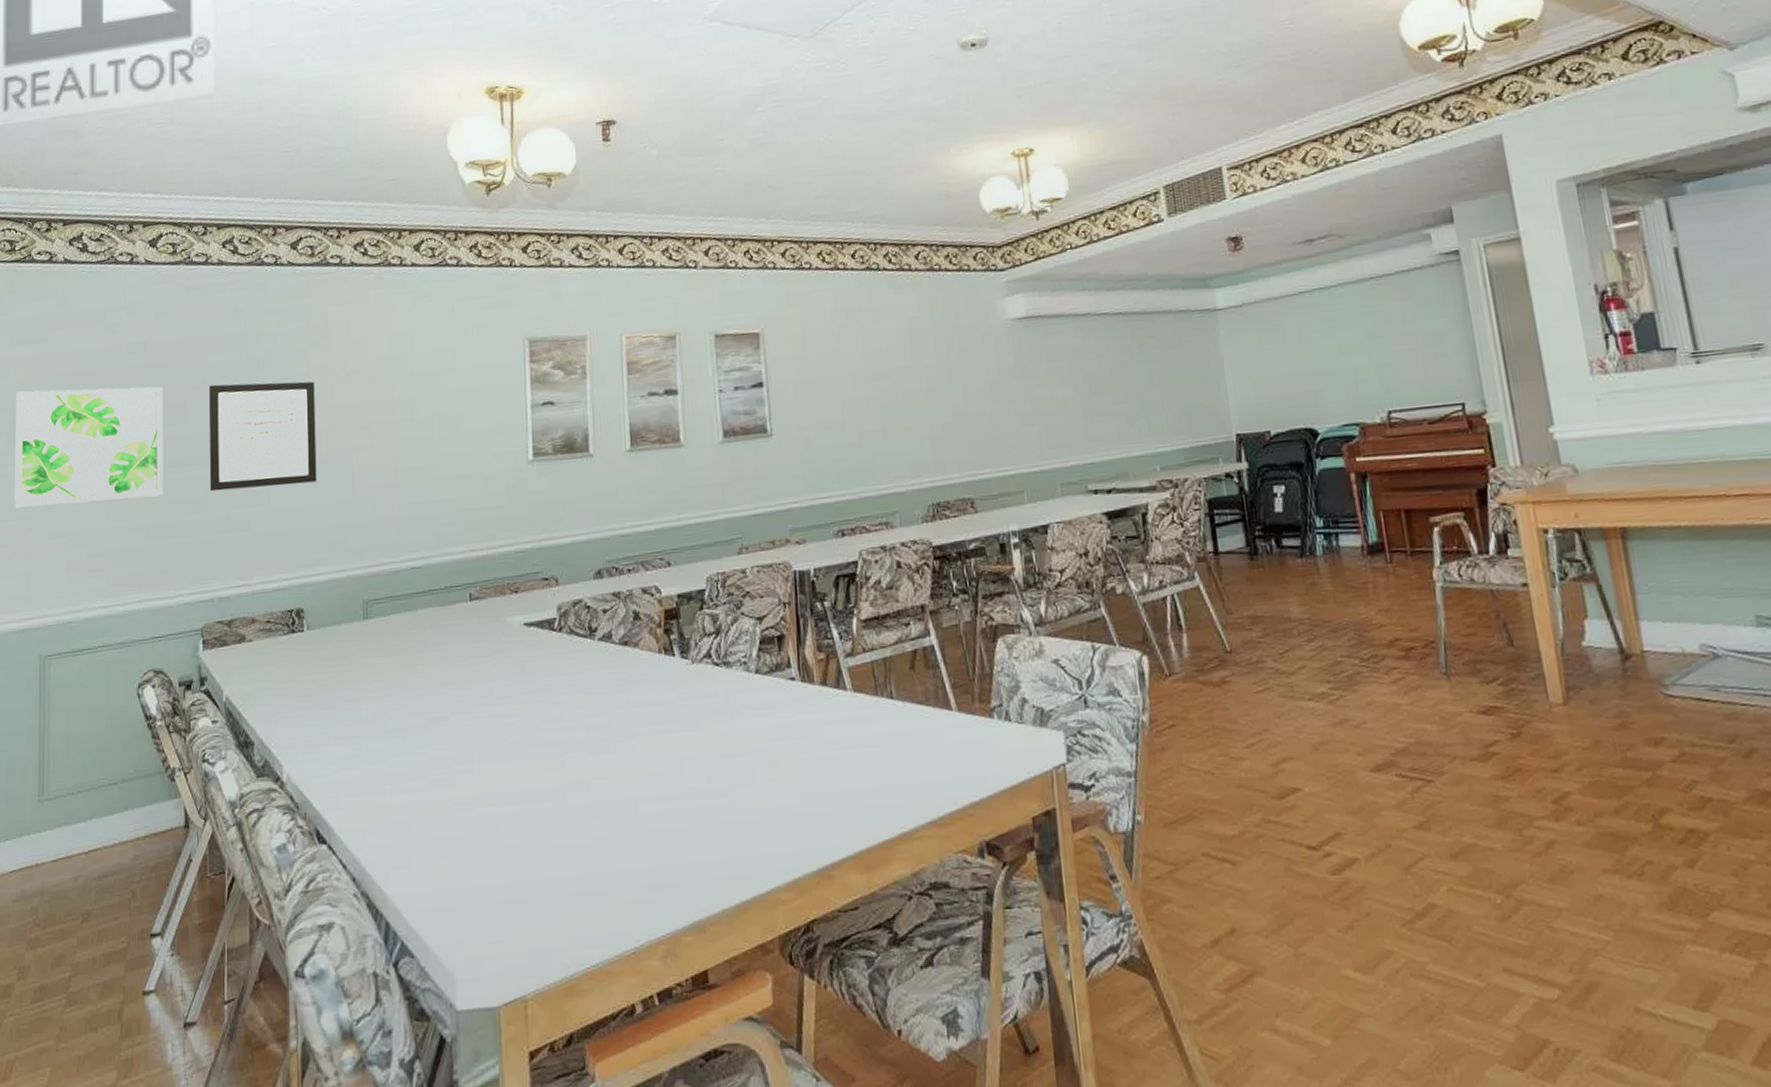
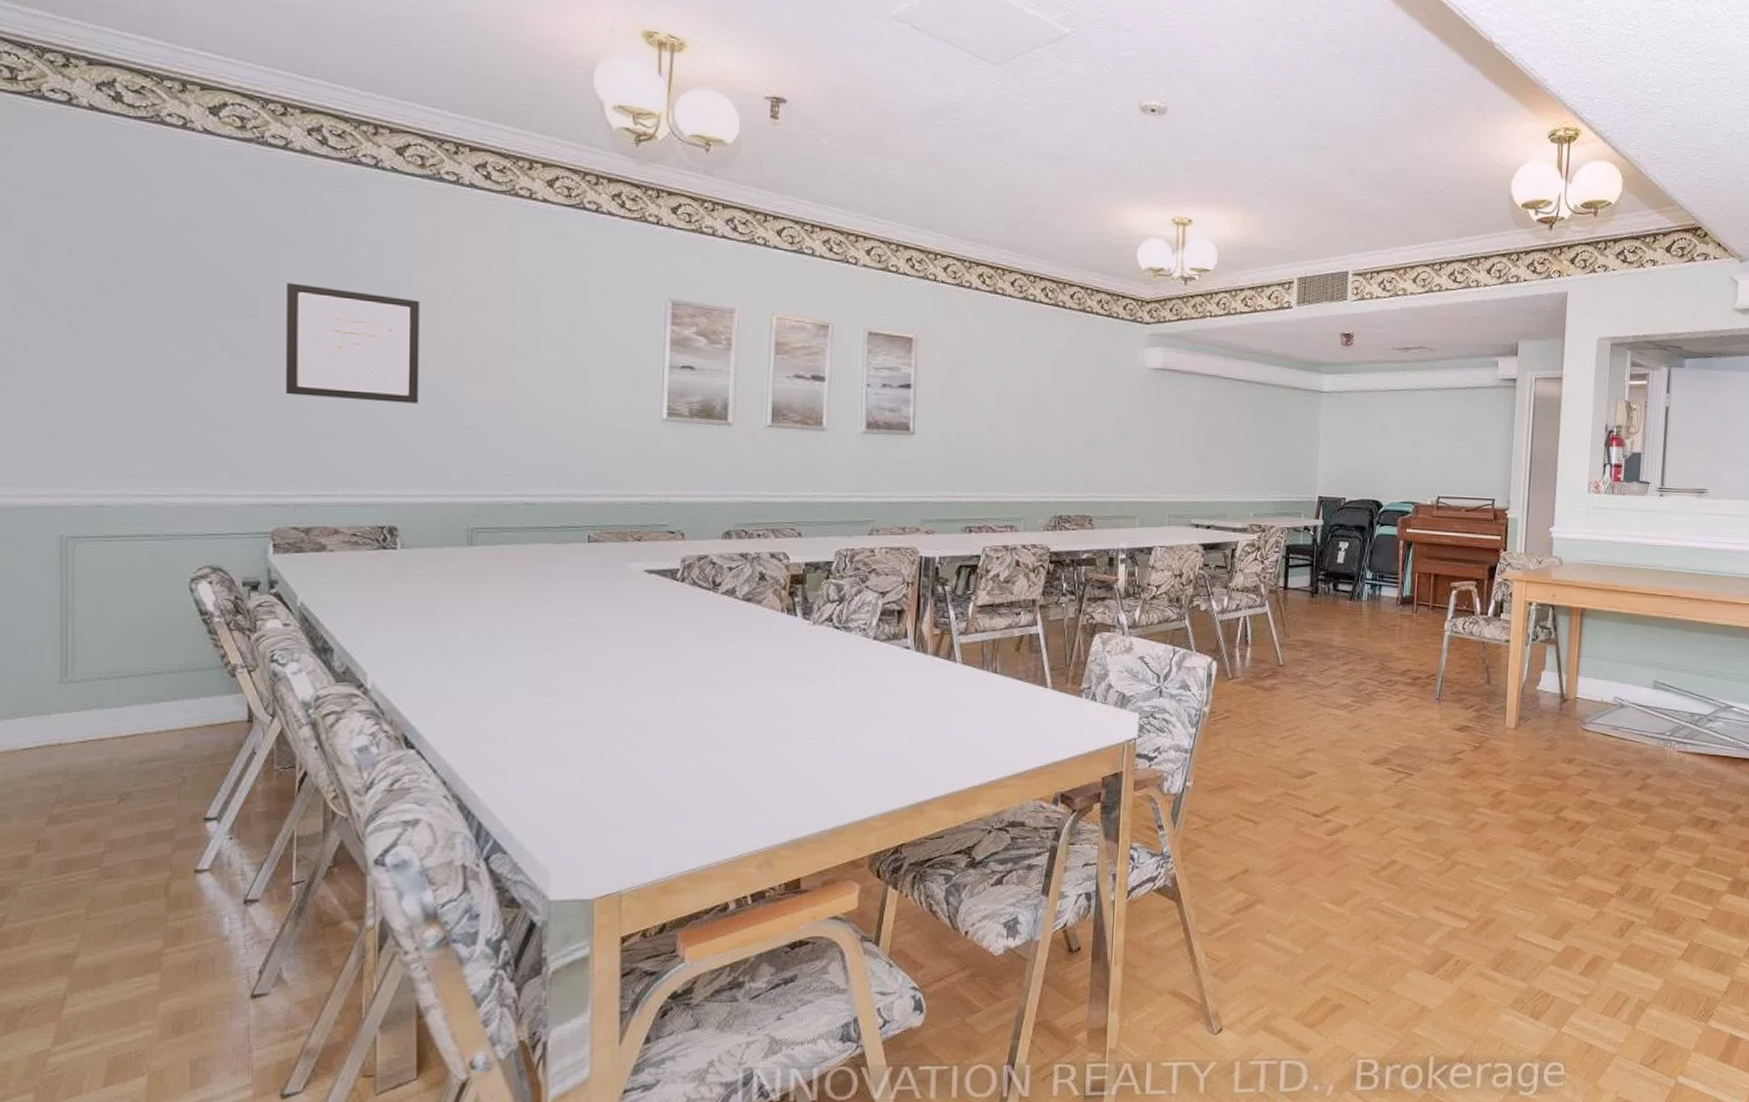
wall art: present [15,386,164,508] -> none [21,245,226,390]

